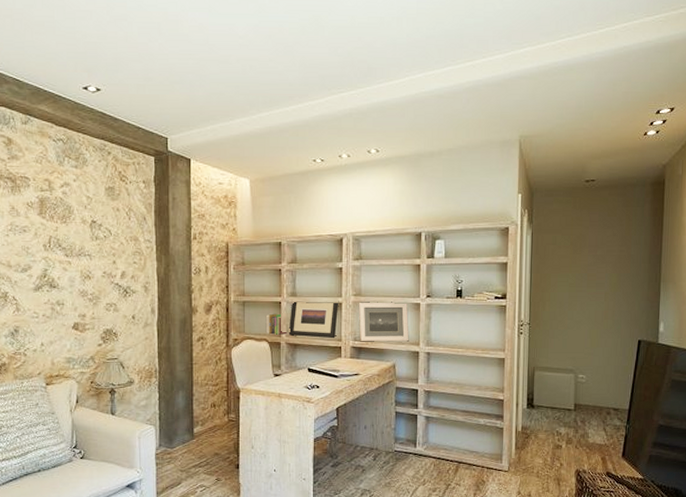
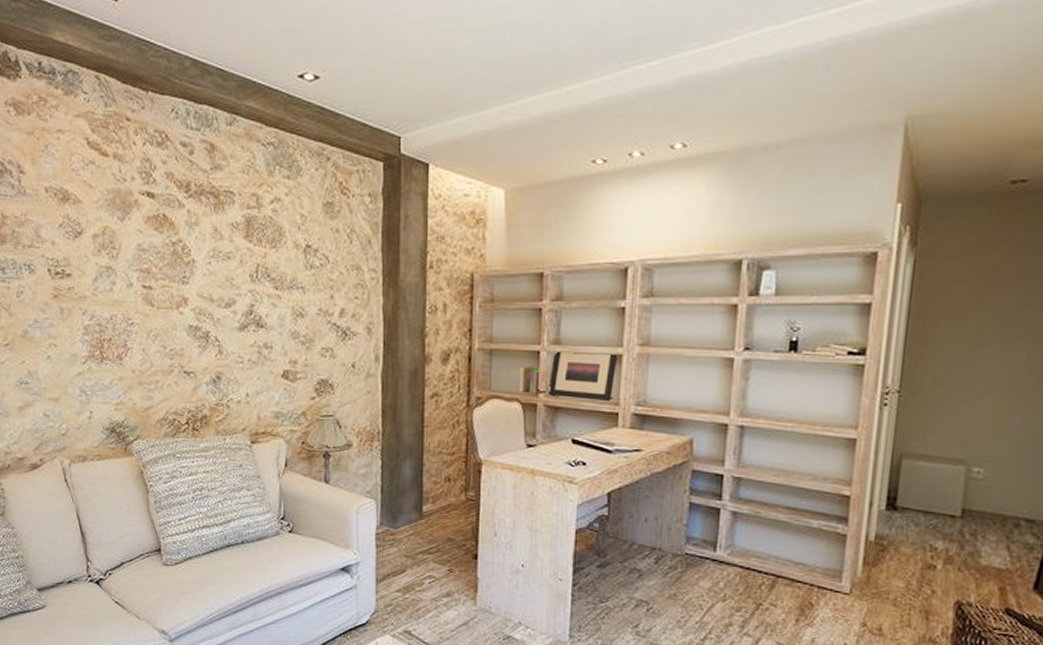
picture frame: present [358,302,409,342] -> none [644,354,716,410]

